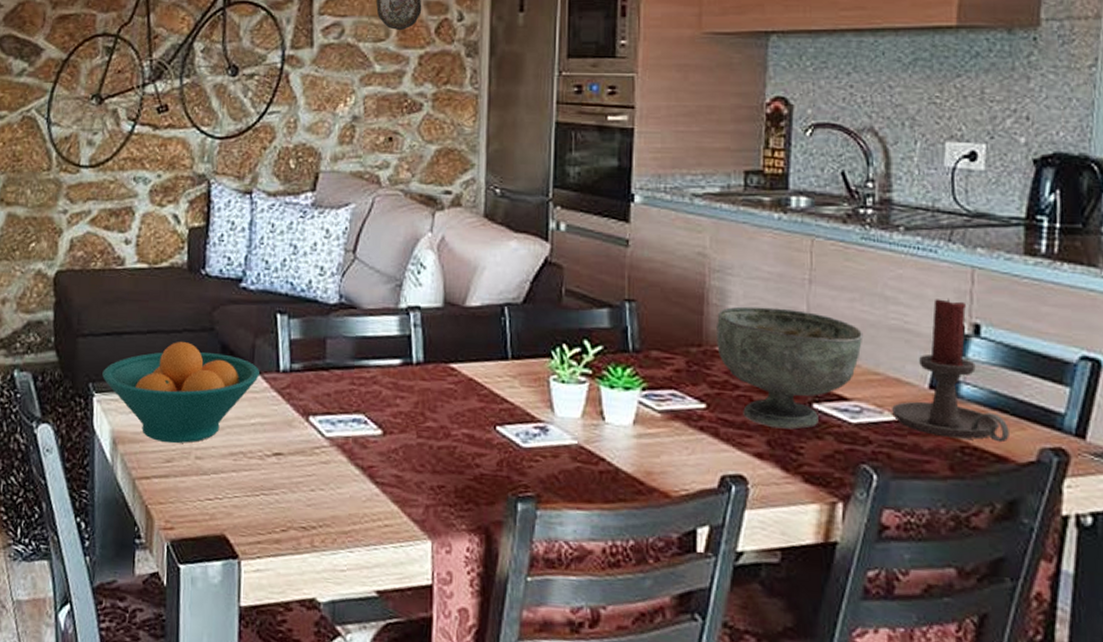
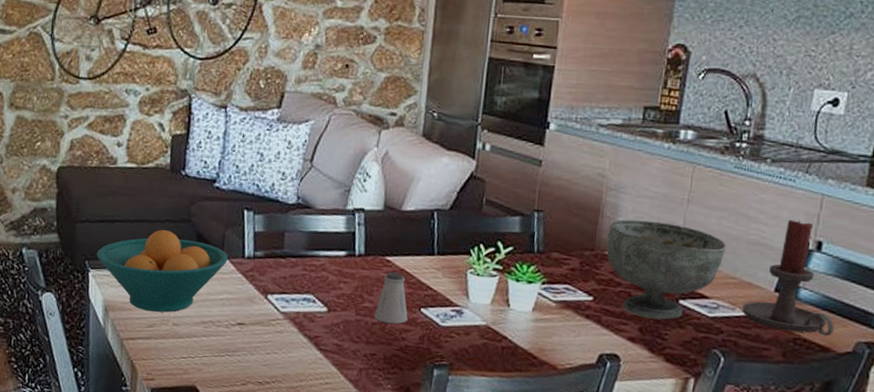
saltshaker: none [440,381,481,448] -> present [374,271,408,324]

